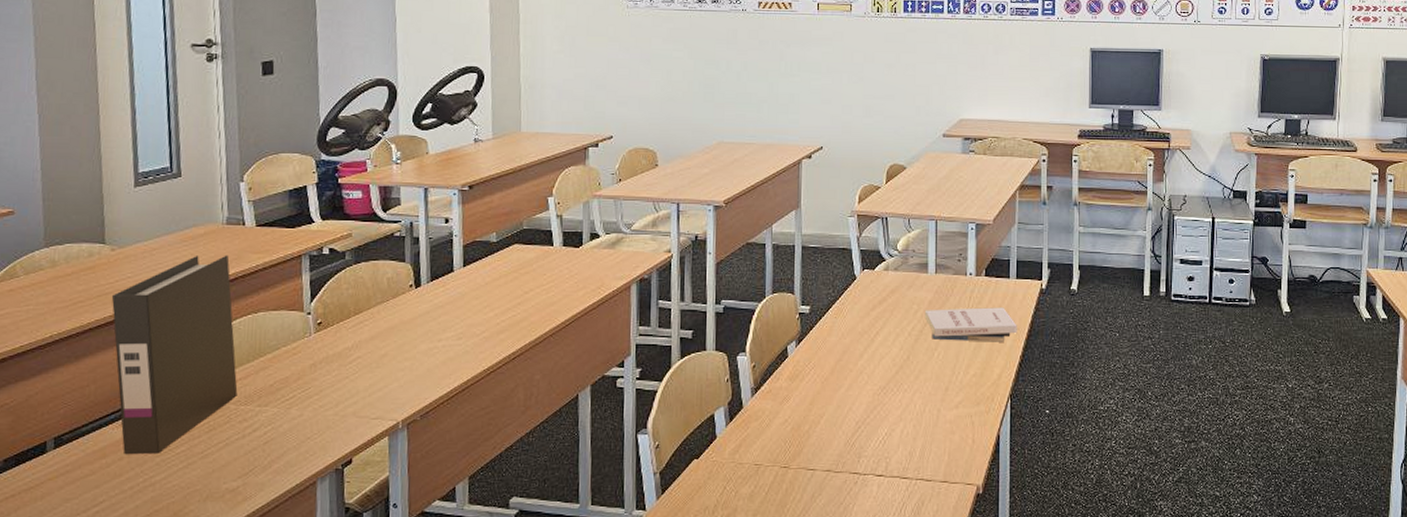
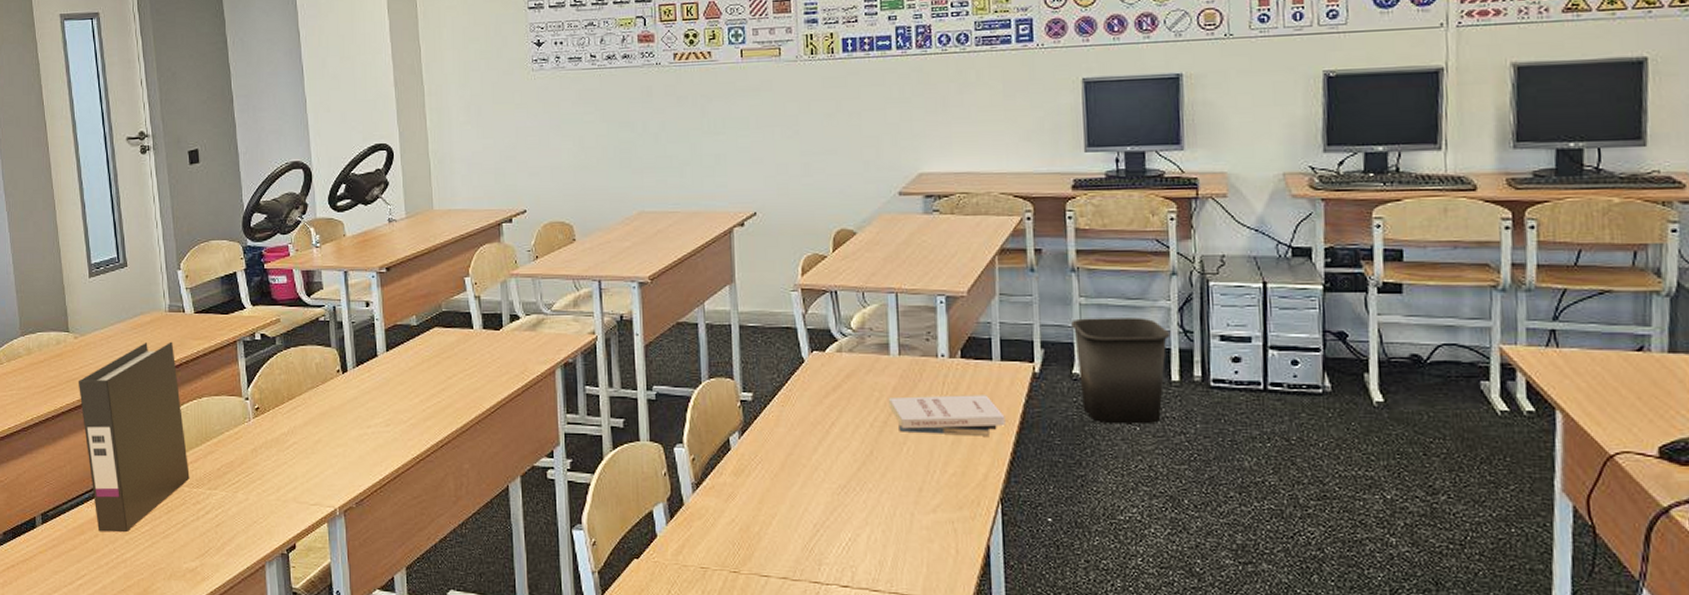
waste bin: none [1072,244,1144,330] -> present [1071,318,1169,423]

